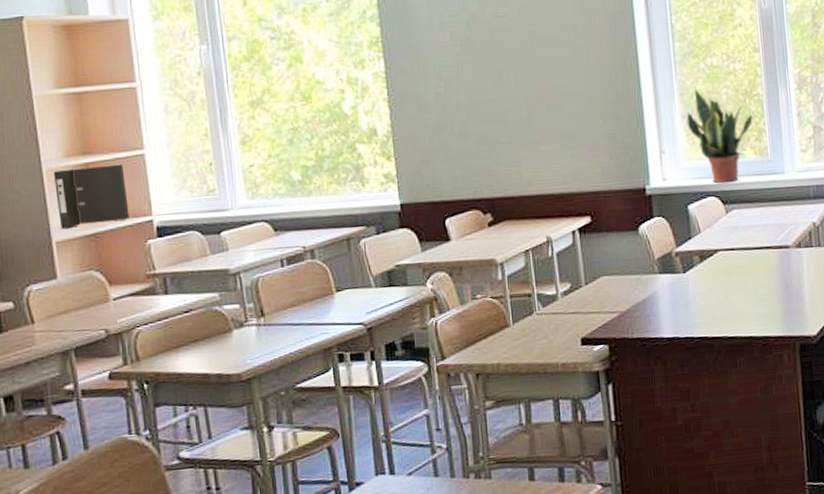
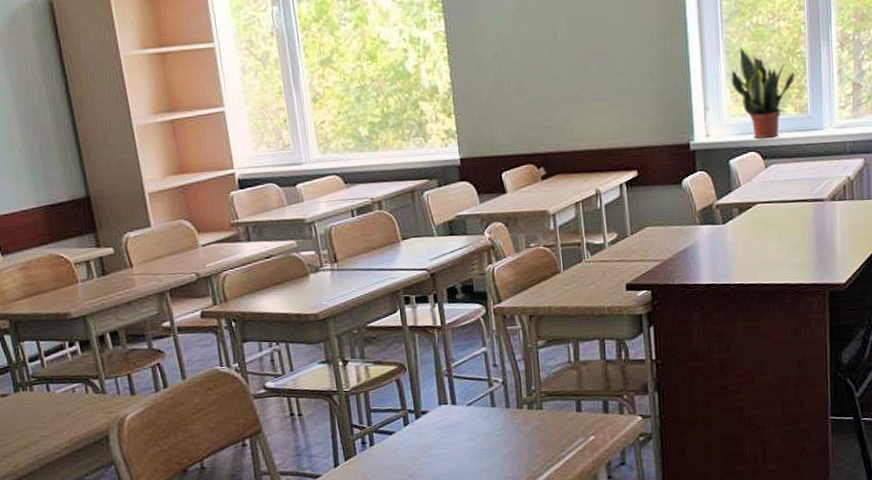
binder: present [54,169,80,229] -> none [143,125,169,181]
binder: present [72,164,130,224] -> none [159,120,213,177]

